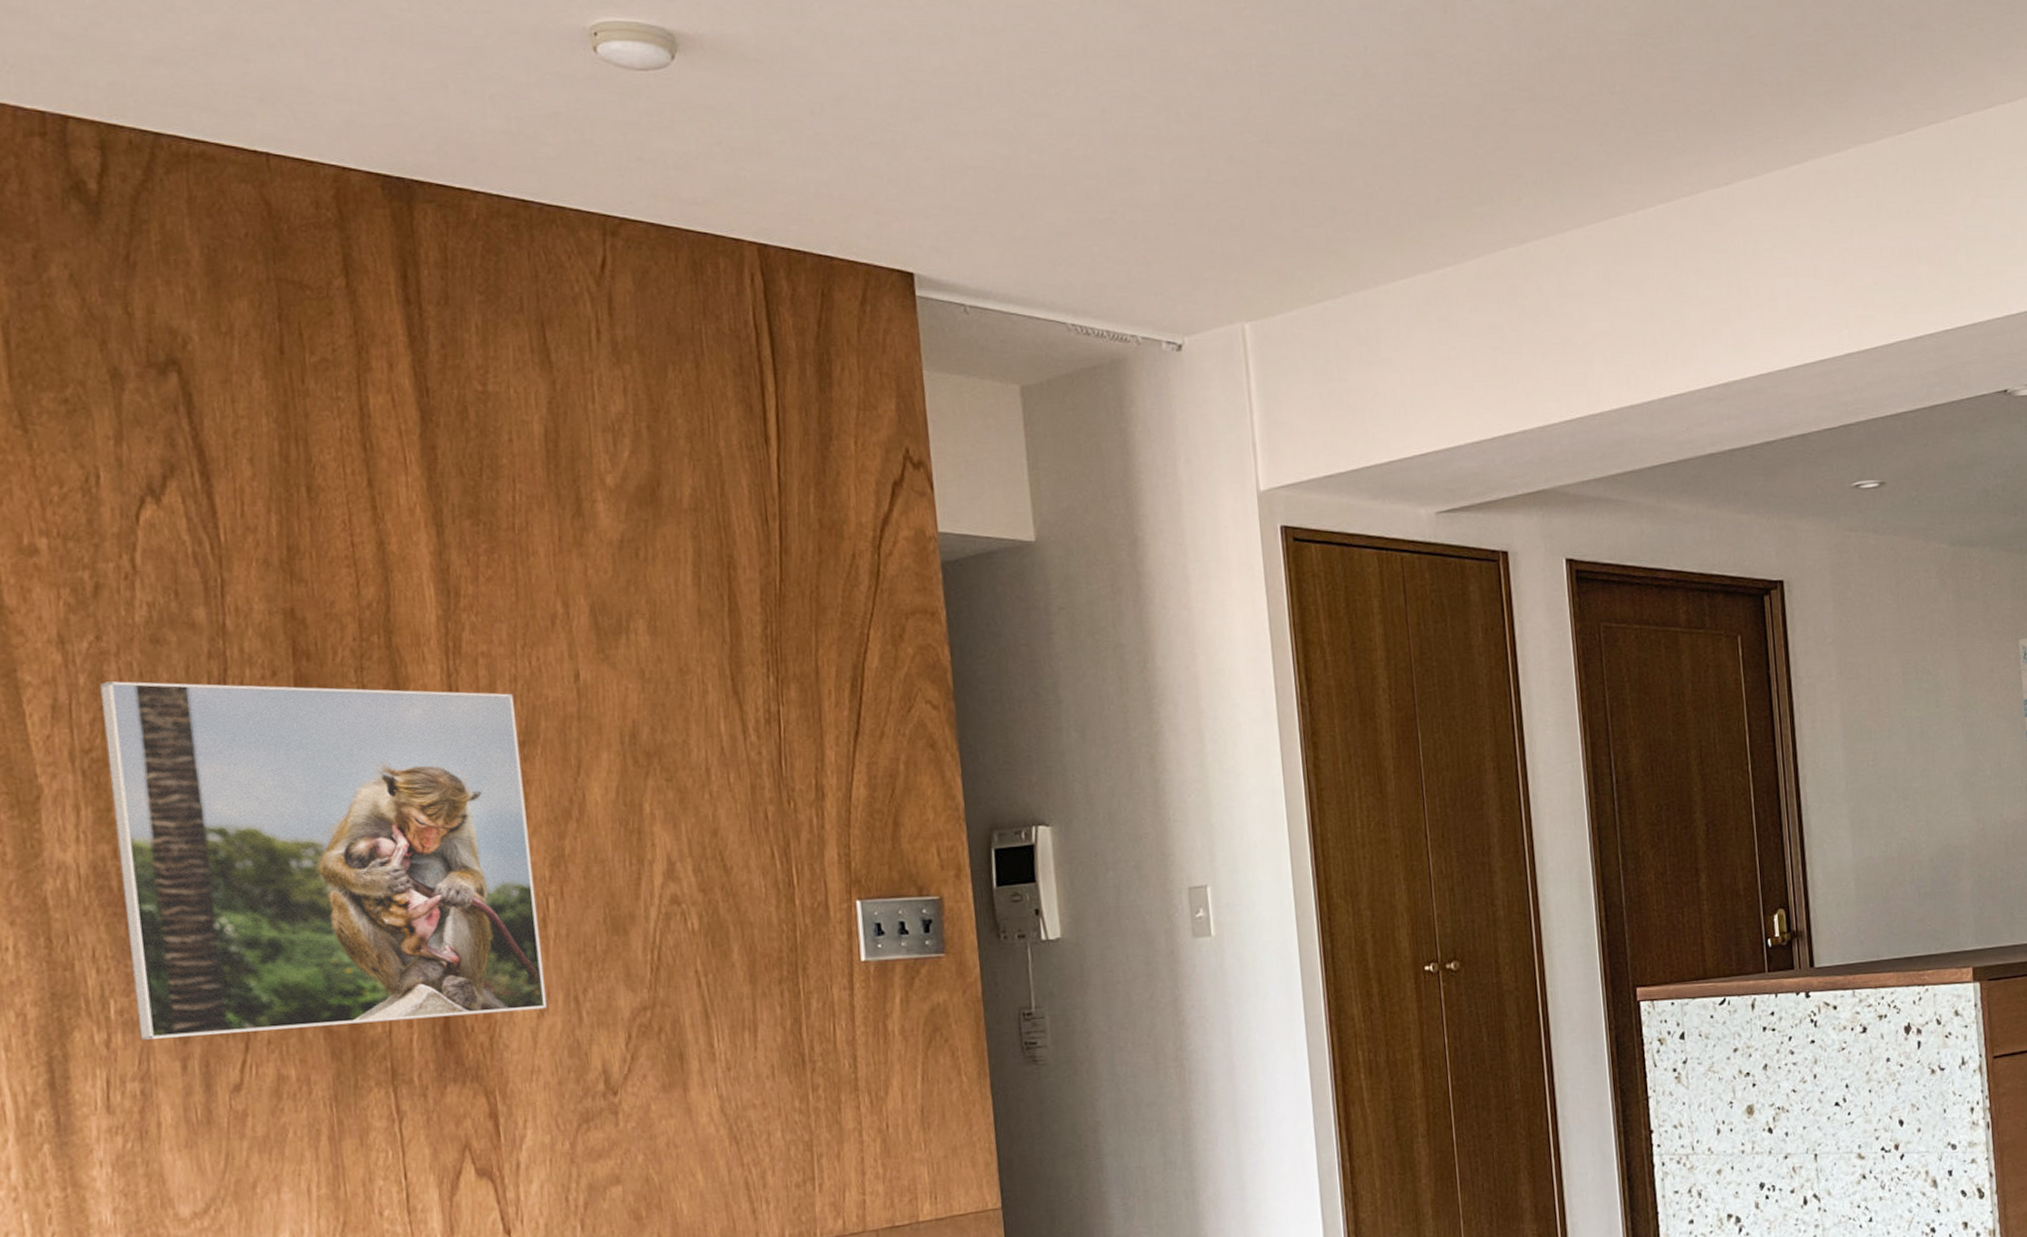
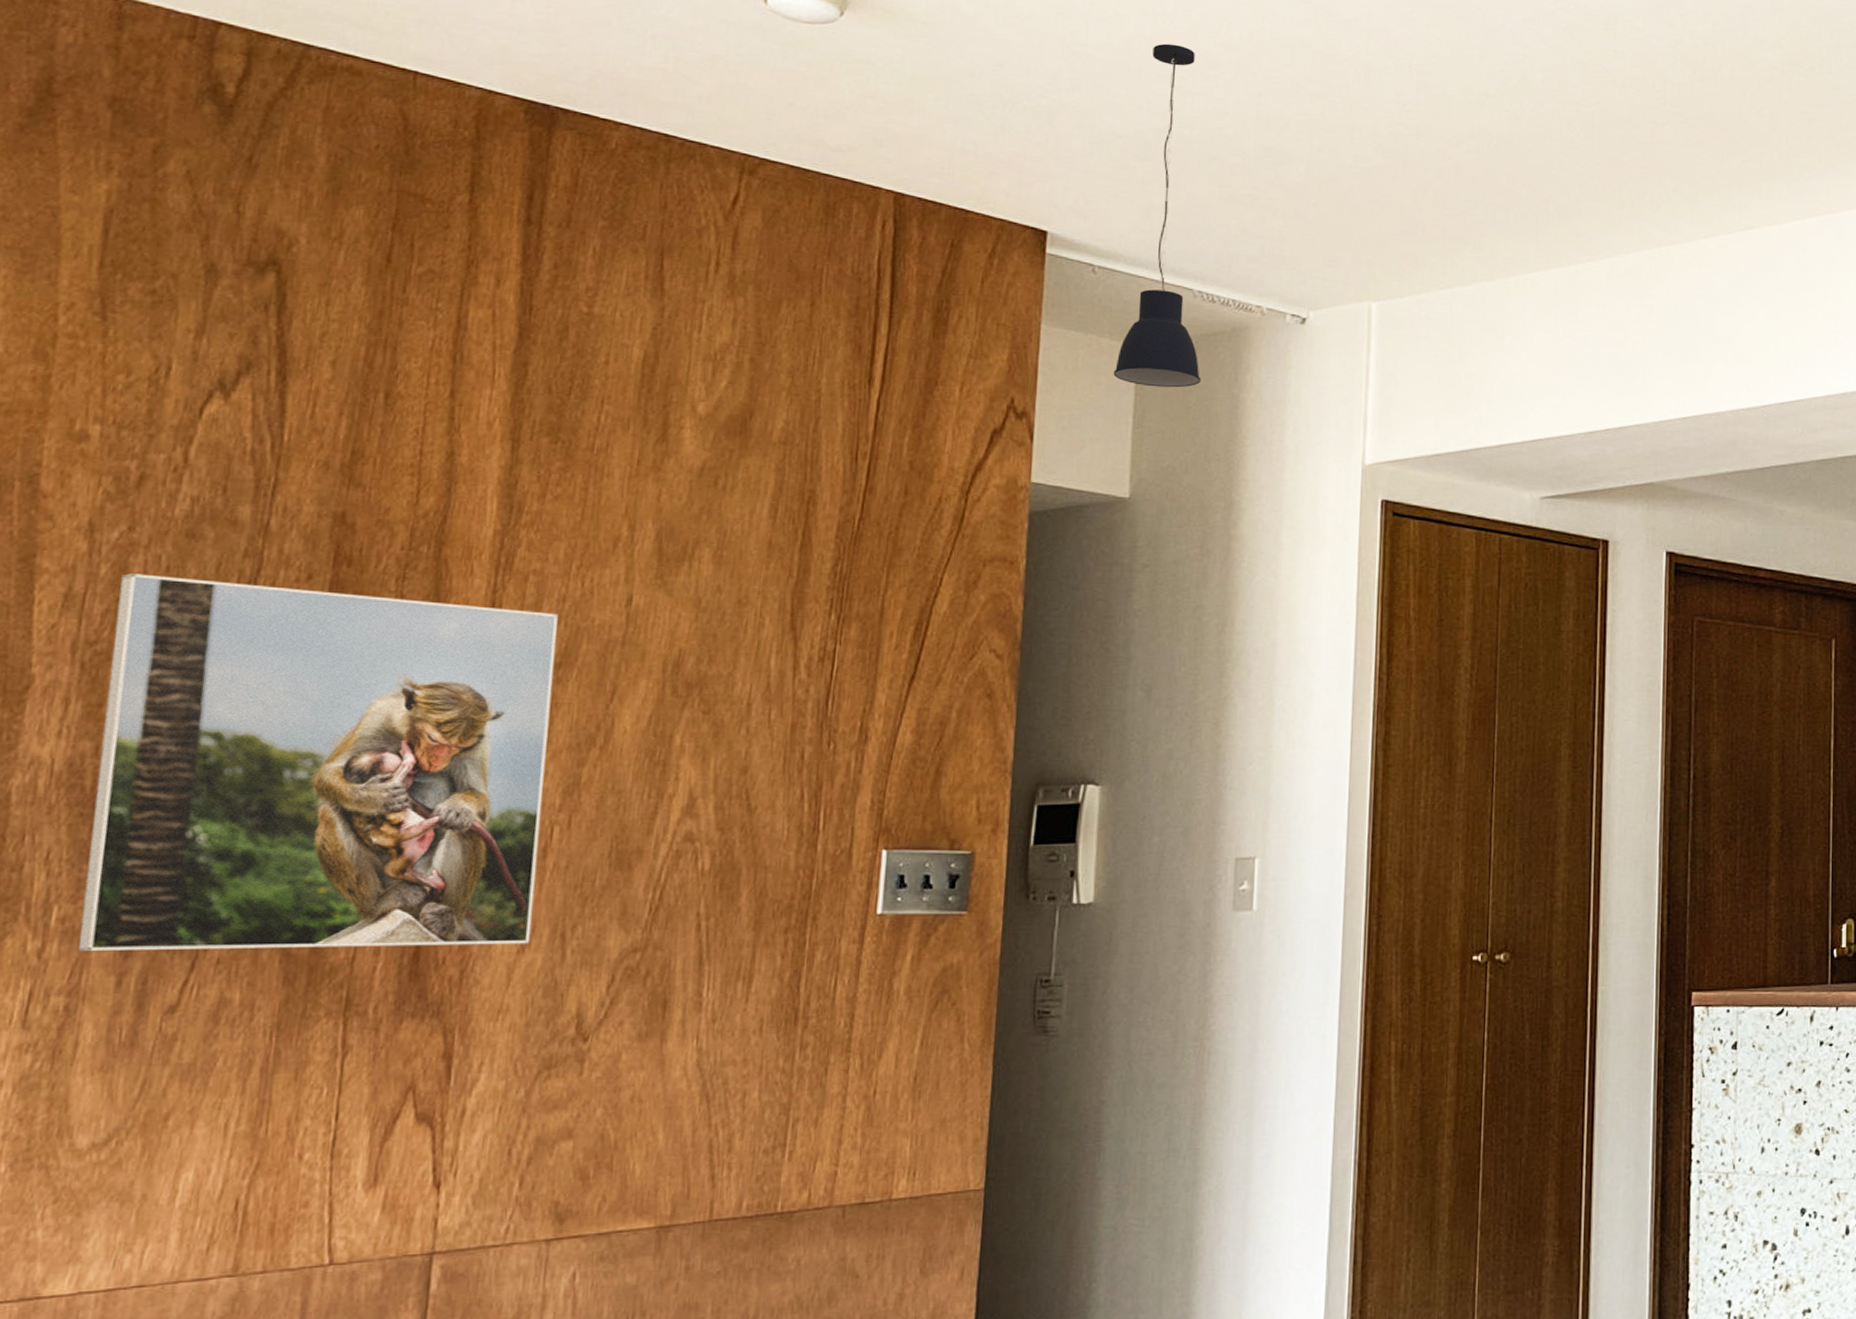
pendant light: none [988,63,1088,427] -> present [1113,43,1201,388]

